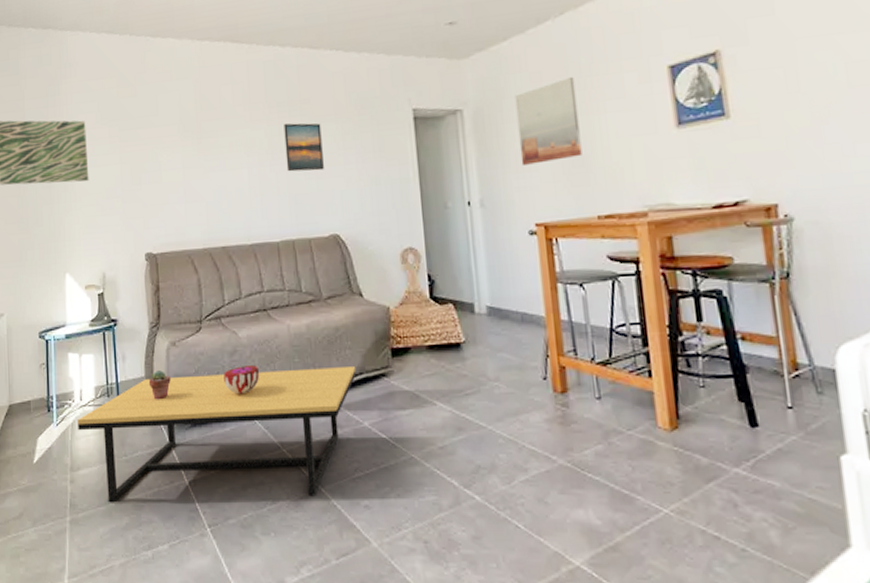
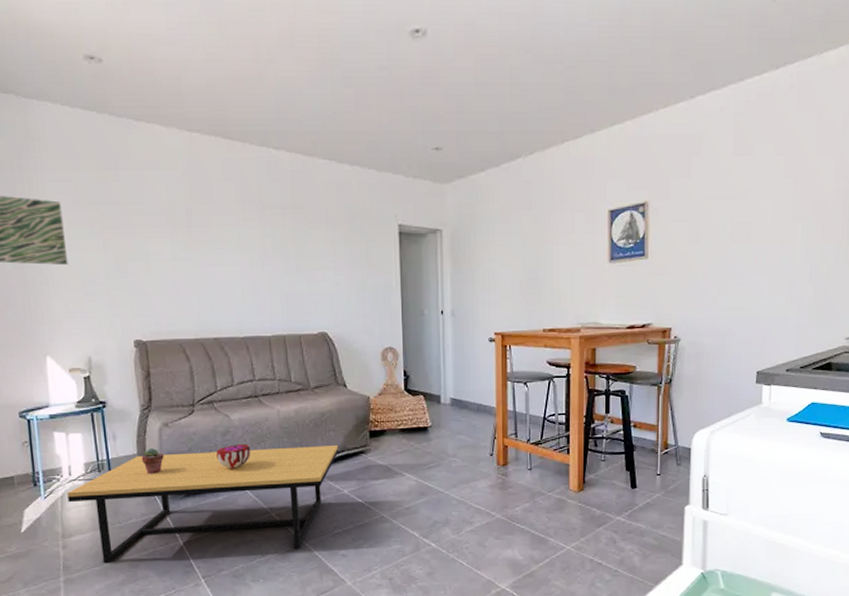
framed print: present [284,123,324,172] -> none [276,226,315,274]
wall art: present [515,76,582,165] -> none [487,210,536,283]

